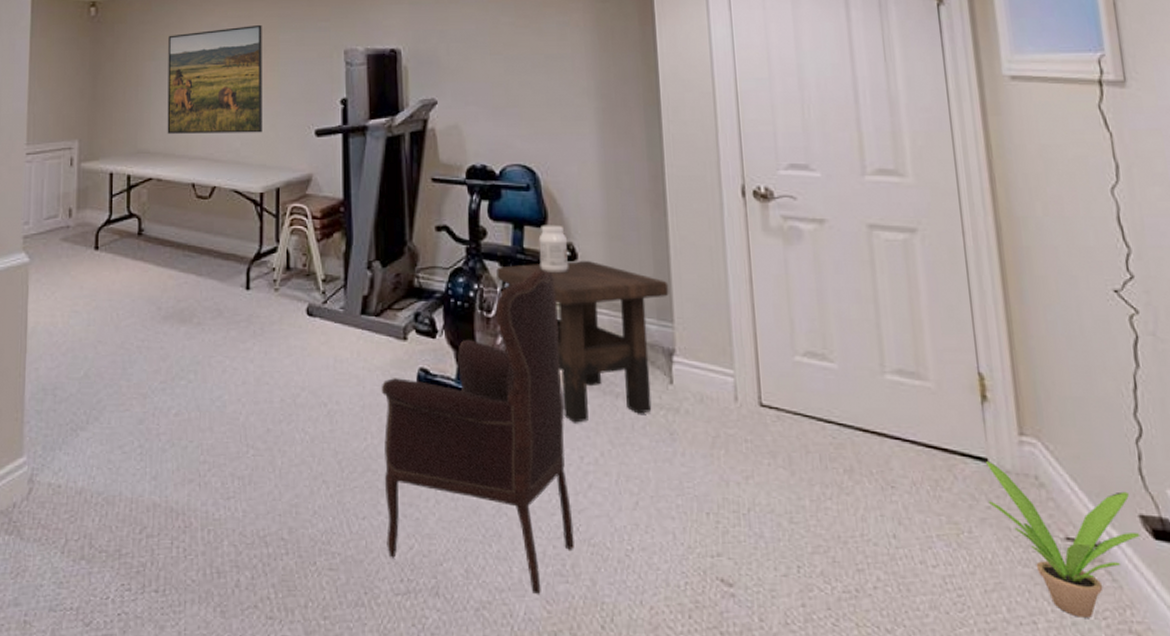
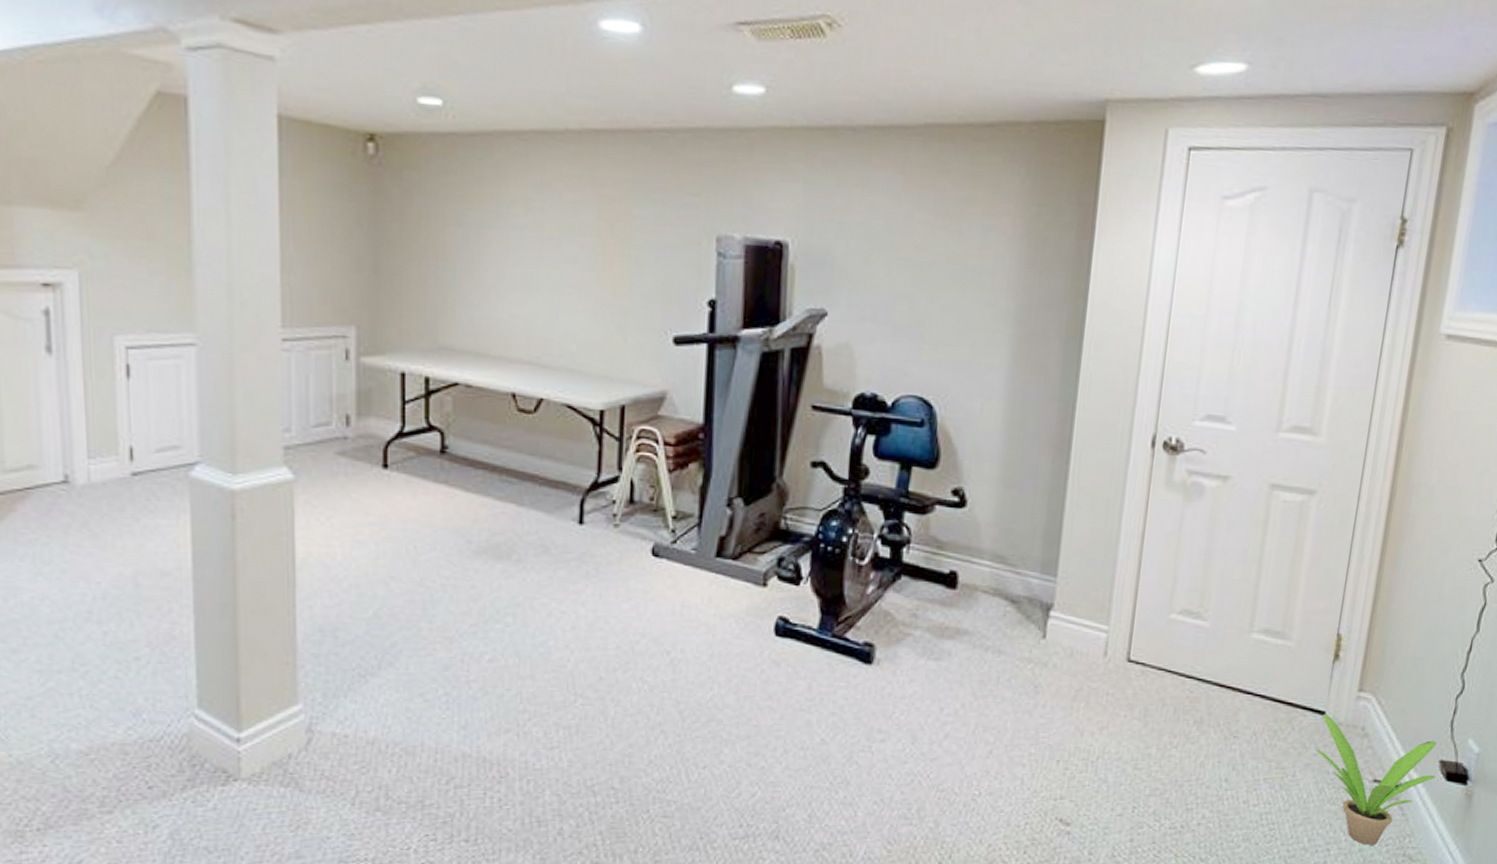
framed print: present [167,24,262,134] -> none [479,190,610,335]
armchair: present [381,269,574,595] -> none [727,515,938,837]
side table: present [496,260,669,423] -> none [875,507,1059,676]
protein powder: present [538,225,569,274] -> none [924,466,959,521]

